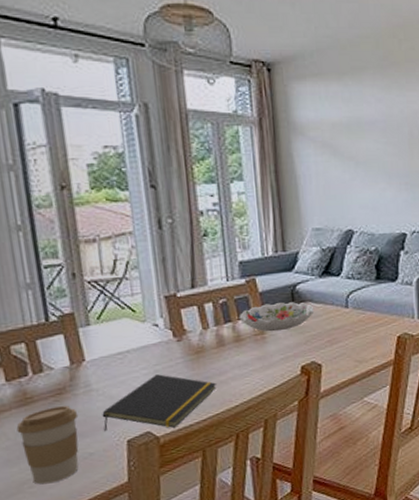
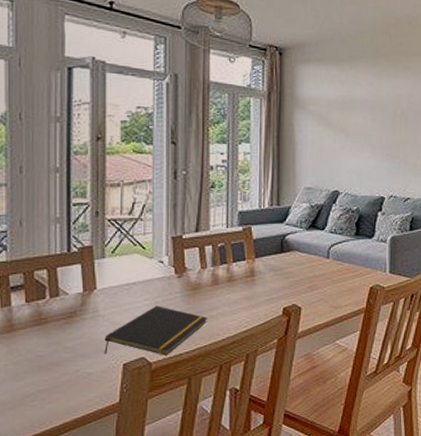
coffee cup: present [16,406,79,485] -> none [28,328,84,399]
decorative bowl: present [239,302,315,332] -> none [233,249,300,275]

